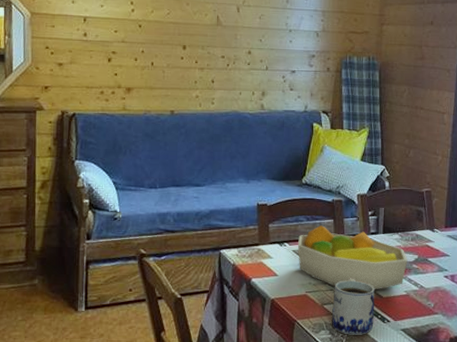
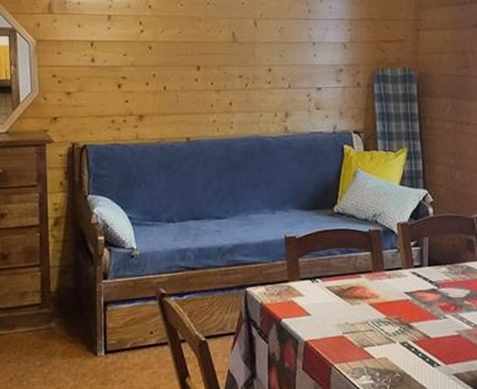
fruit bowl: present [297,225,408,290] -> none [331,259,459,330]
mug: present [332,278,375,335] -> none [373,317,423,381]

